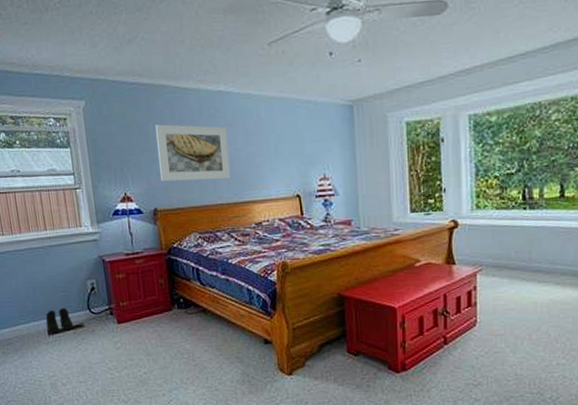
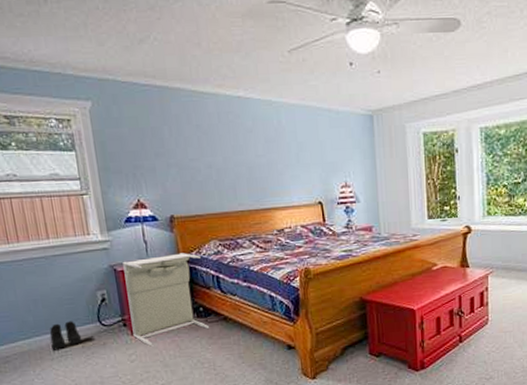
laundry hamper: none [110,245,188,335] -> present [123,253,209,347]
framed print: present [155,124,231,182] -> none [171,128,252,188]

